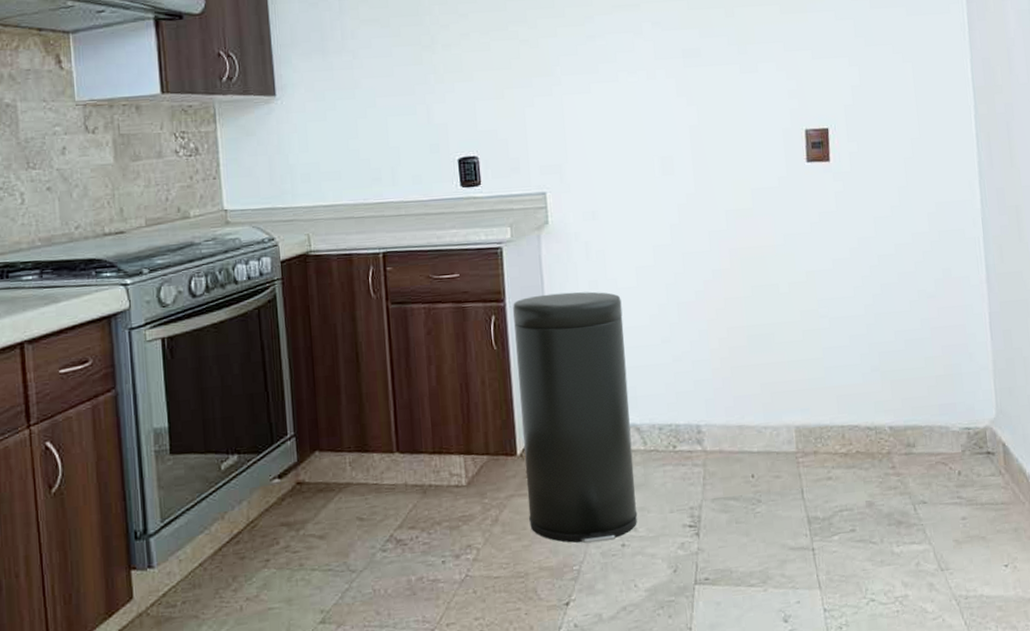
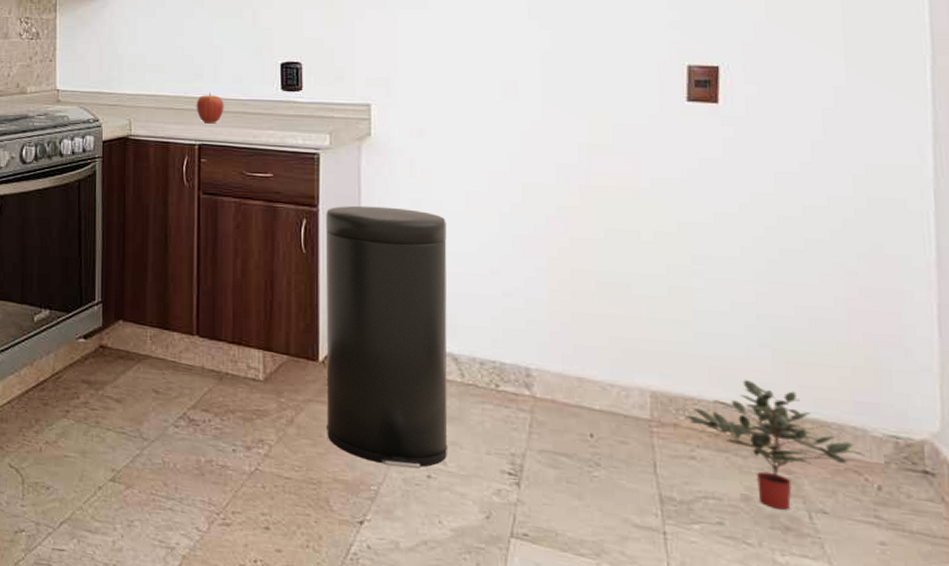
fruit: none [376,196,406,229] -> present [196,92,224,123]
potted plant: none [822,402,949,508] -> present [685,380,865,510]

